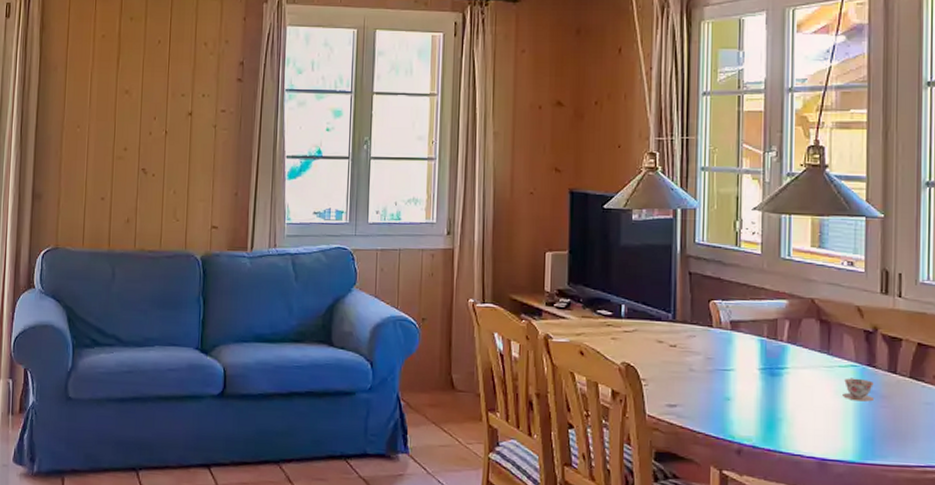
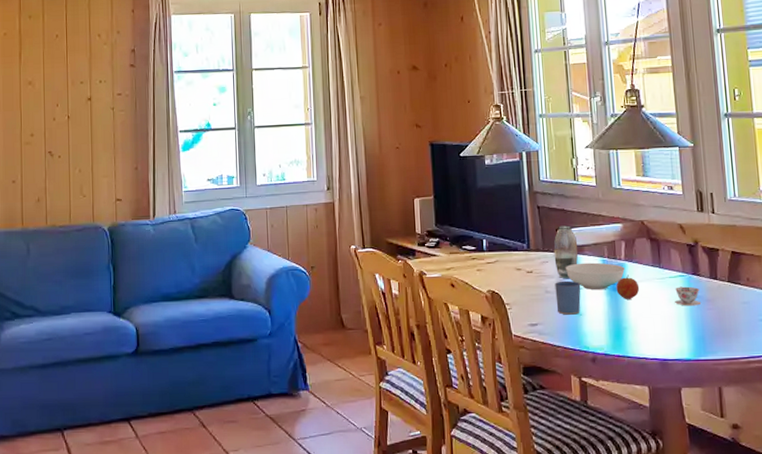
mug: none [701,359,732,399] -> present [555,280,581,315]
vase: none [703,296,733,358] -> present [553,225,579,279]
bowl: none [715,340,786,373] -> present [565,262,625,290]
fruit: none [773,359,802,387] -> present [616,275,640,299]

